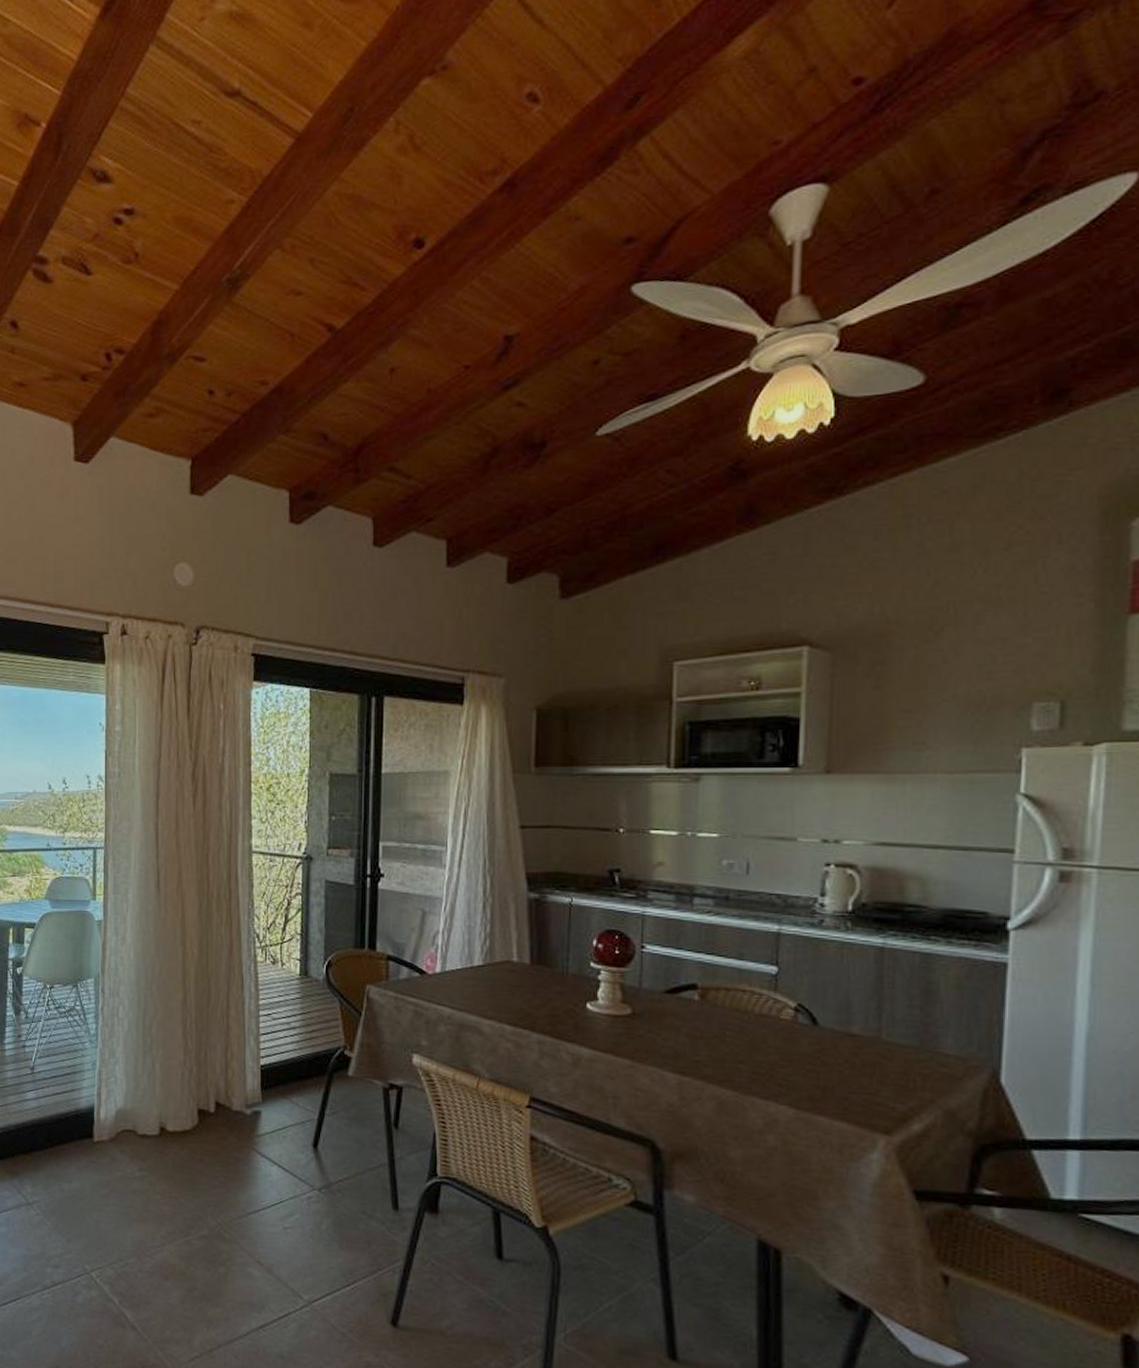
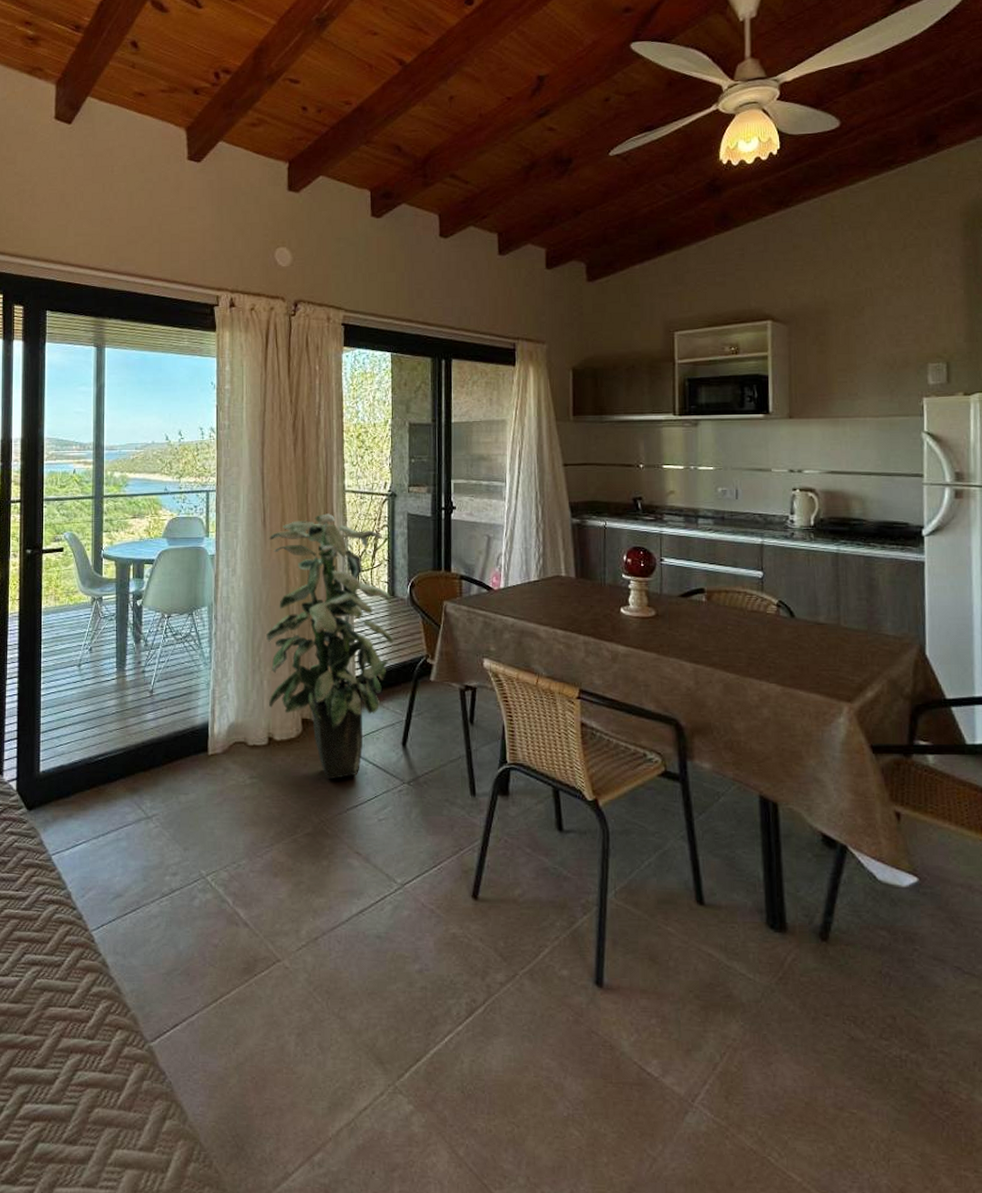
indoor plant: none [159,877,306,1179] -> present [266,513,394,779]

